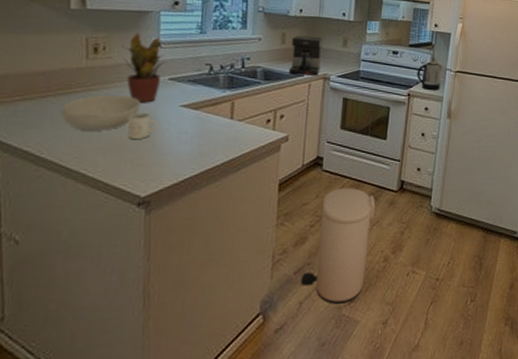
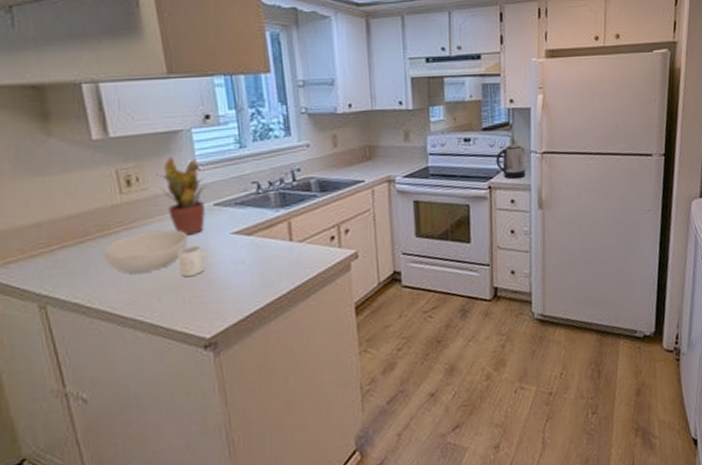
coffee maker: present [288,35,323,76] -> none [345,133,383,182]
pedal bin: present [301,188,376,304] -> none [396,302,469,432]

